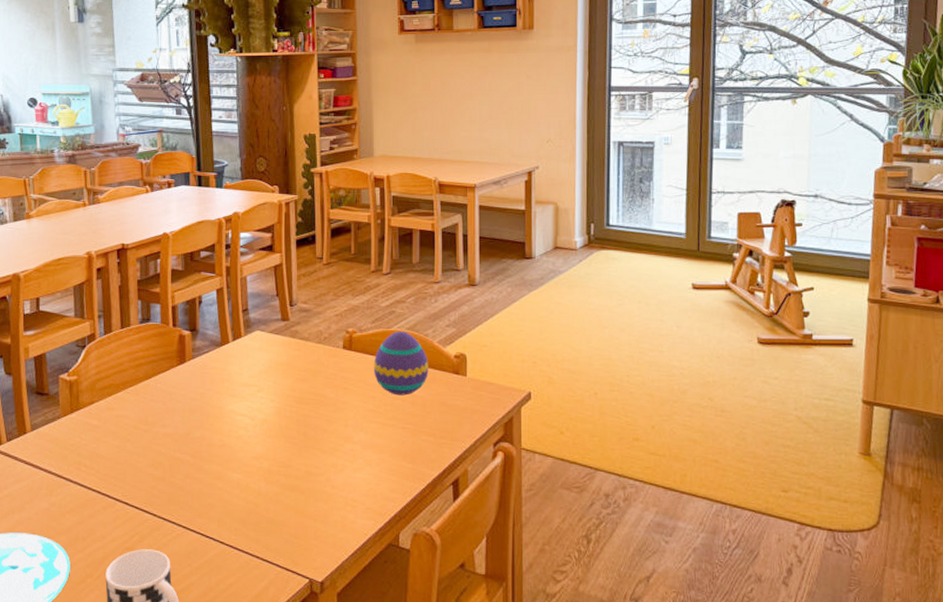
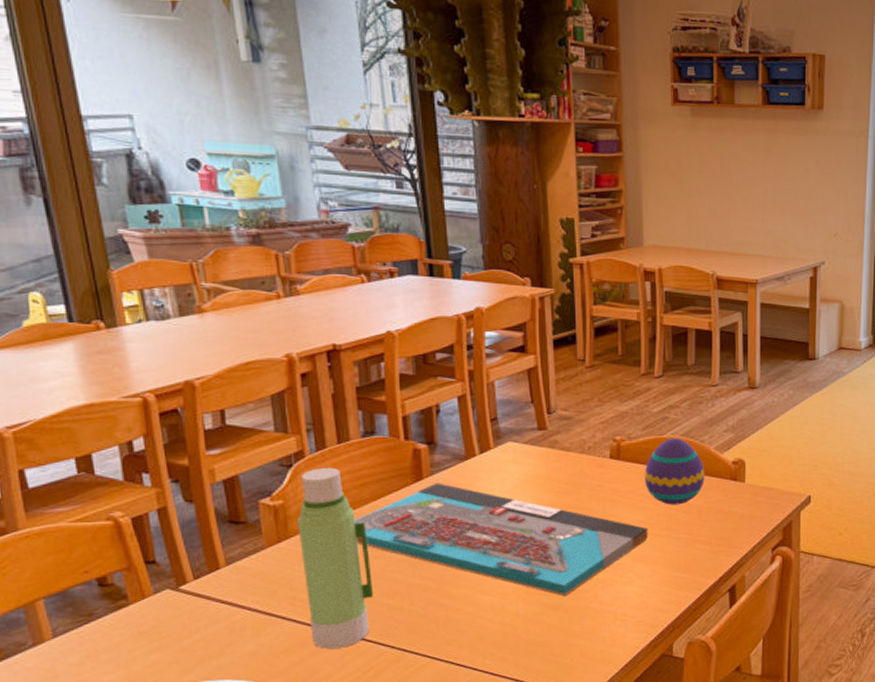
water bottle: none [86,348,142,512] -> present [297,467,373,649]
board game: none [130,366,376,478] -> present [354,483,648,596]

